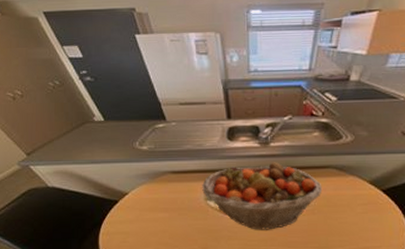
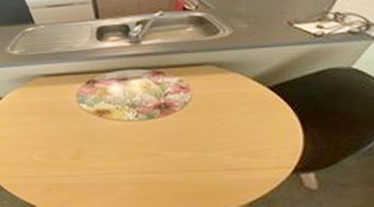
fruit basket: present [202,162,323,230] -> none [74,61,201,133]

